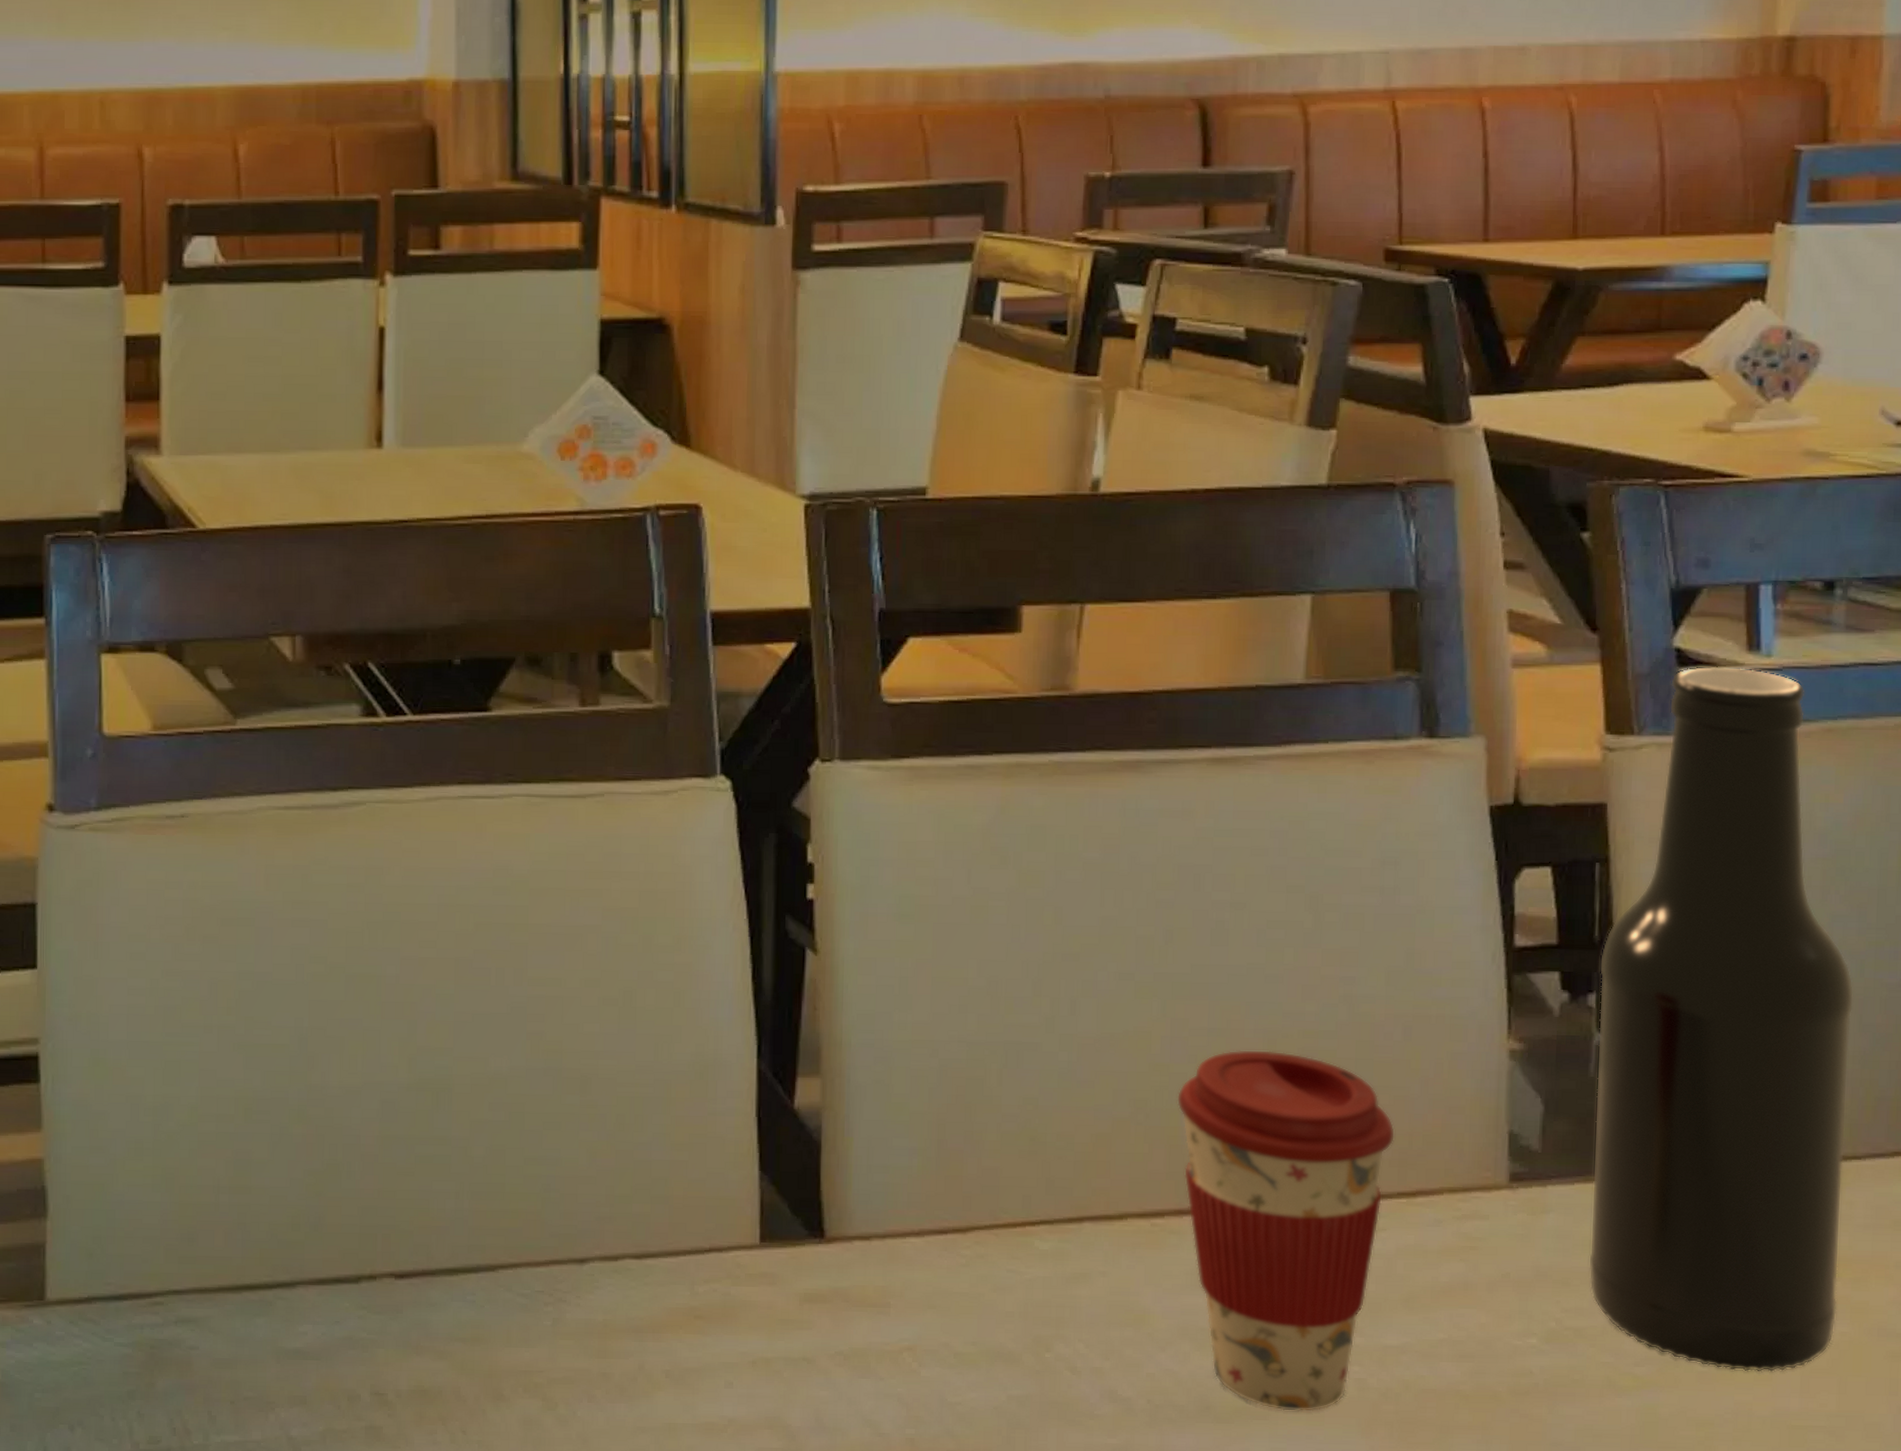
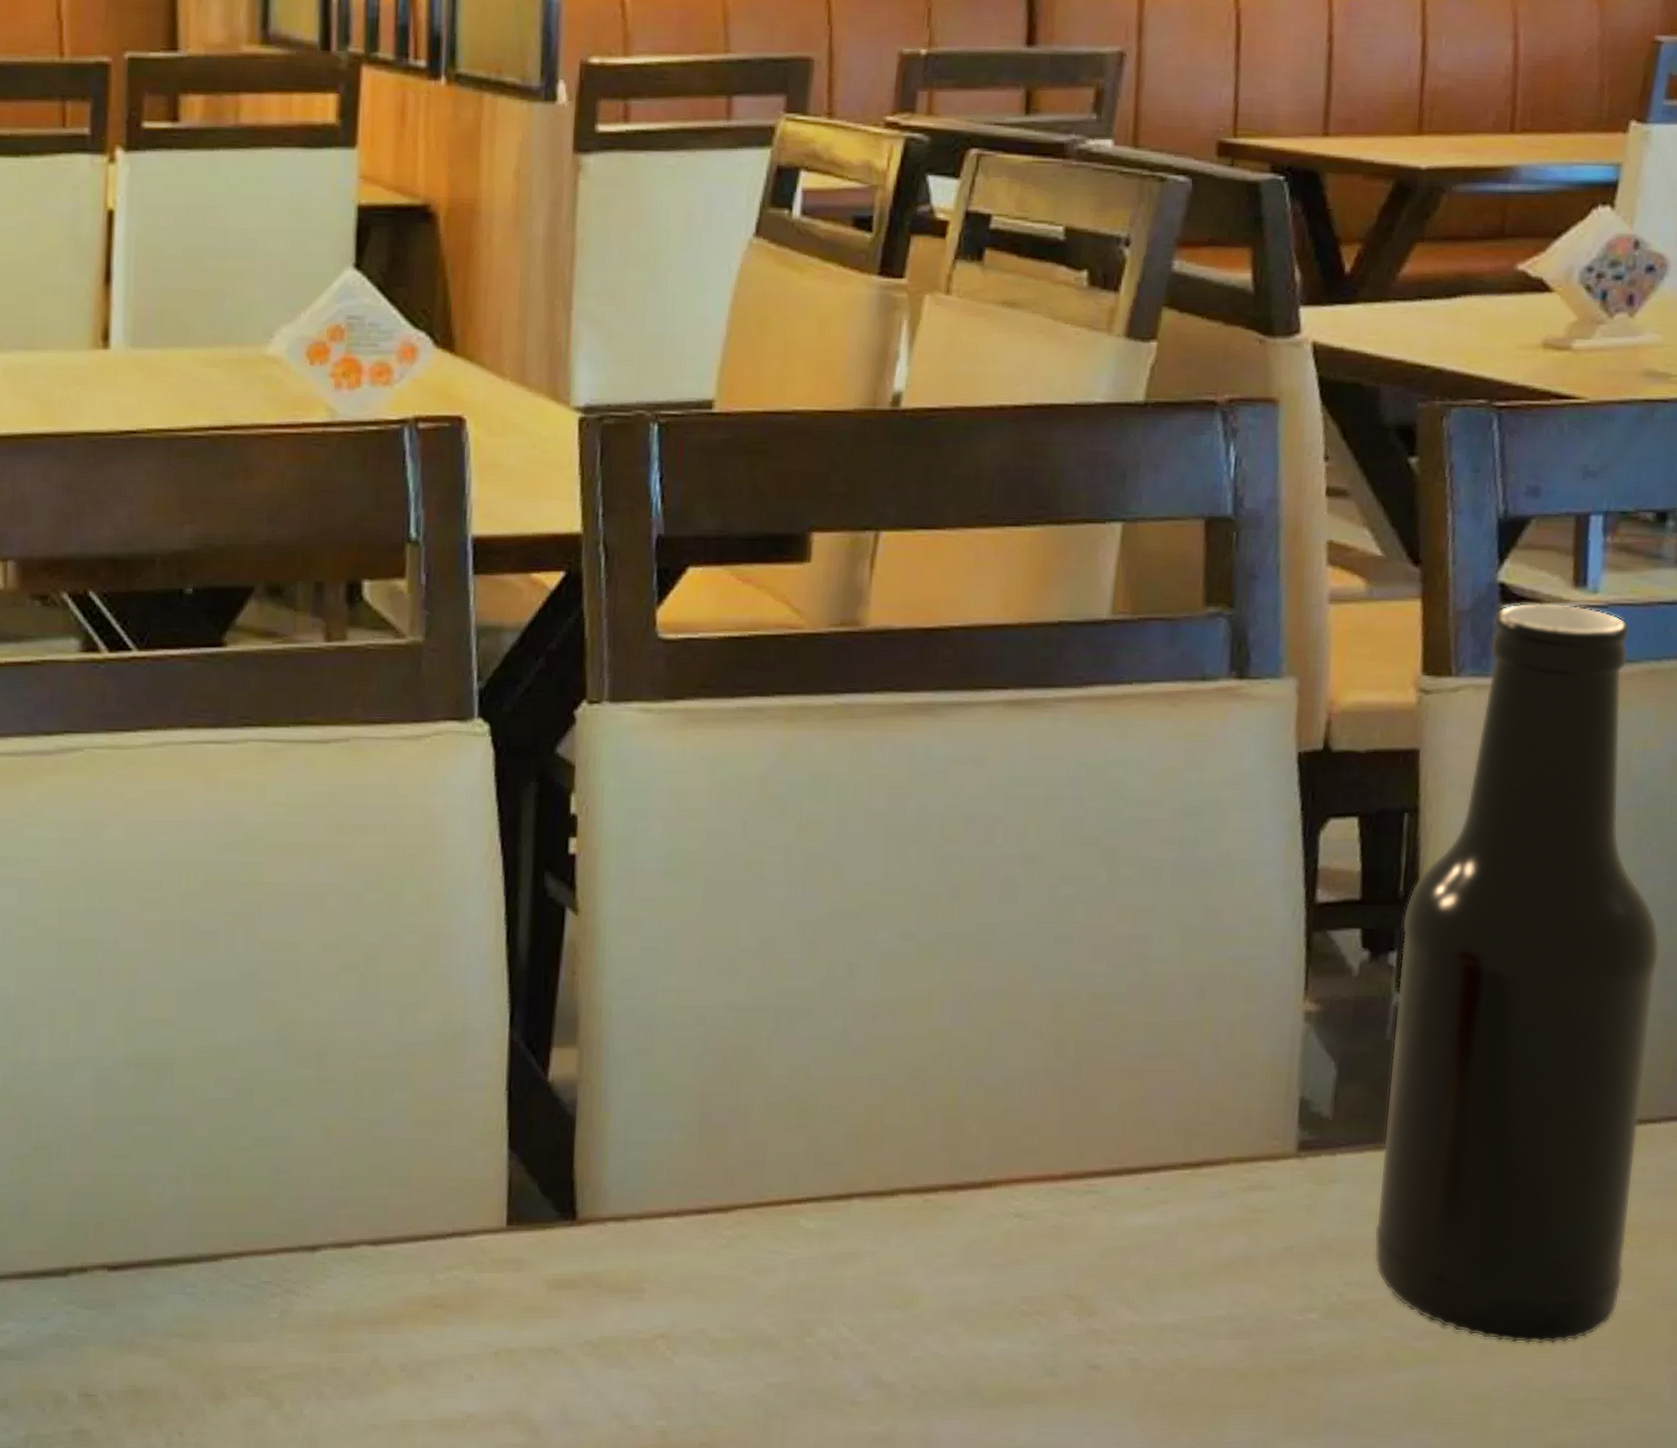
coffee cup: present [1176,1049,1396,1413] -> none [955,1013,1183,1395]

